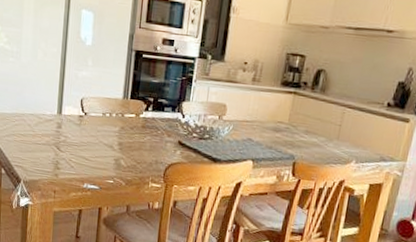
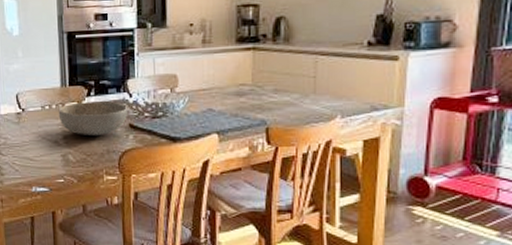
bowl: none [117,114,180,147] -> present [58,101,128,136]

